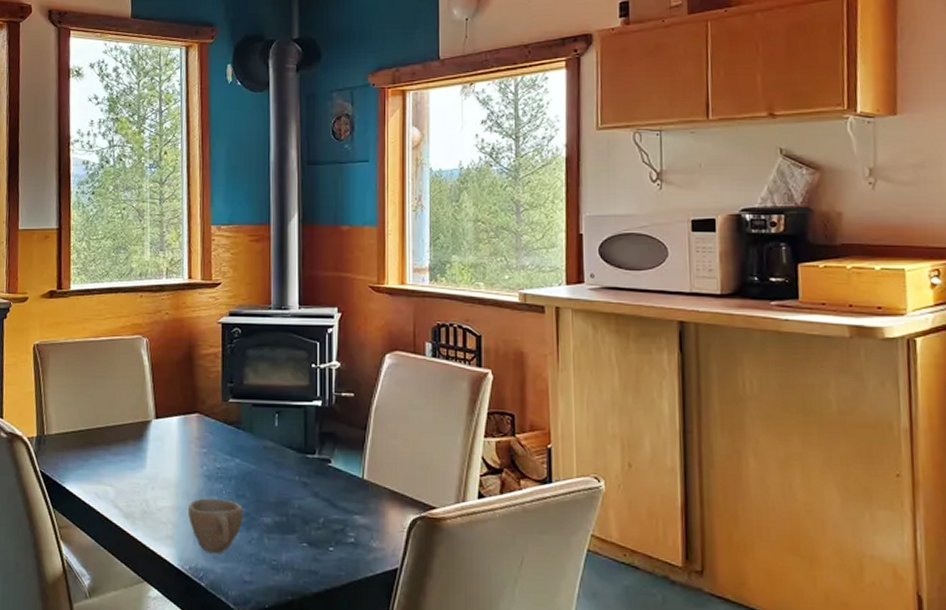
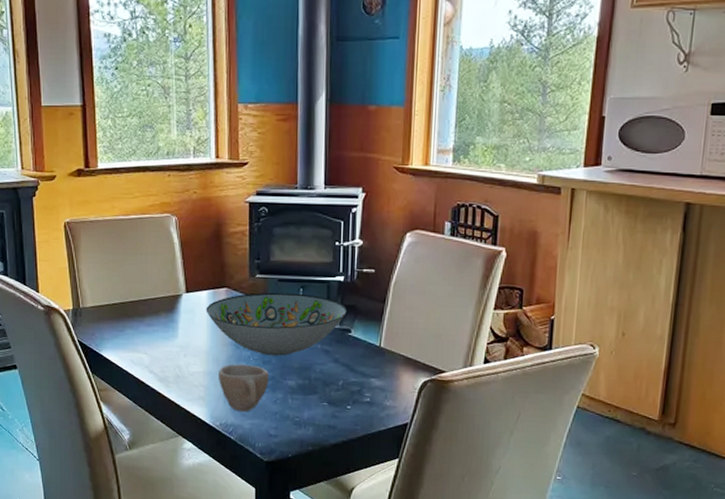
decorative bowl: none [176,418,325,489] -> present [206,292,347,356]

